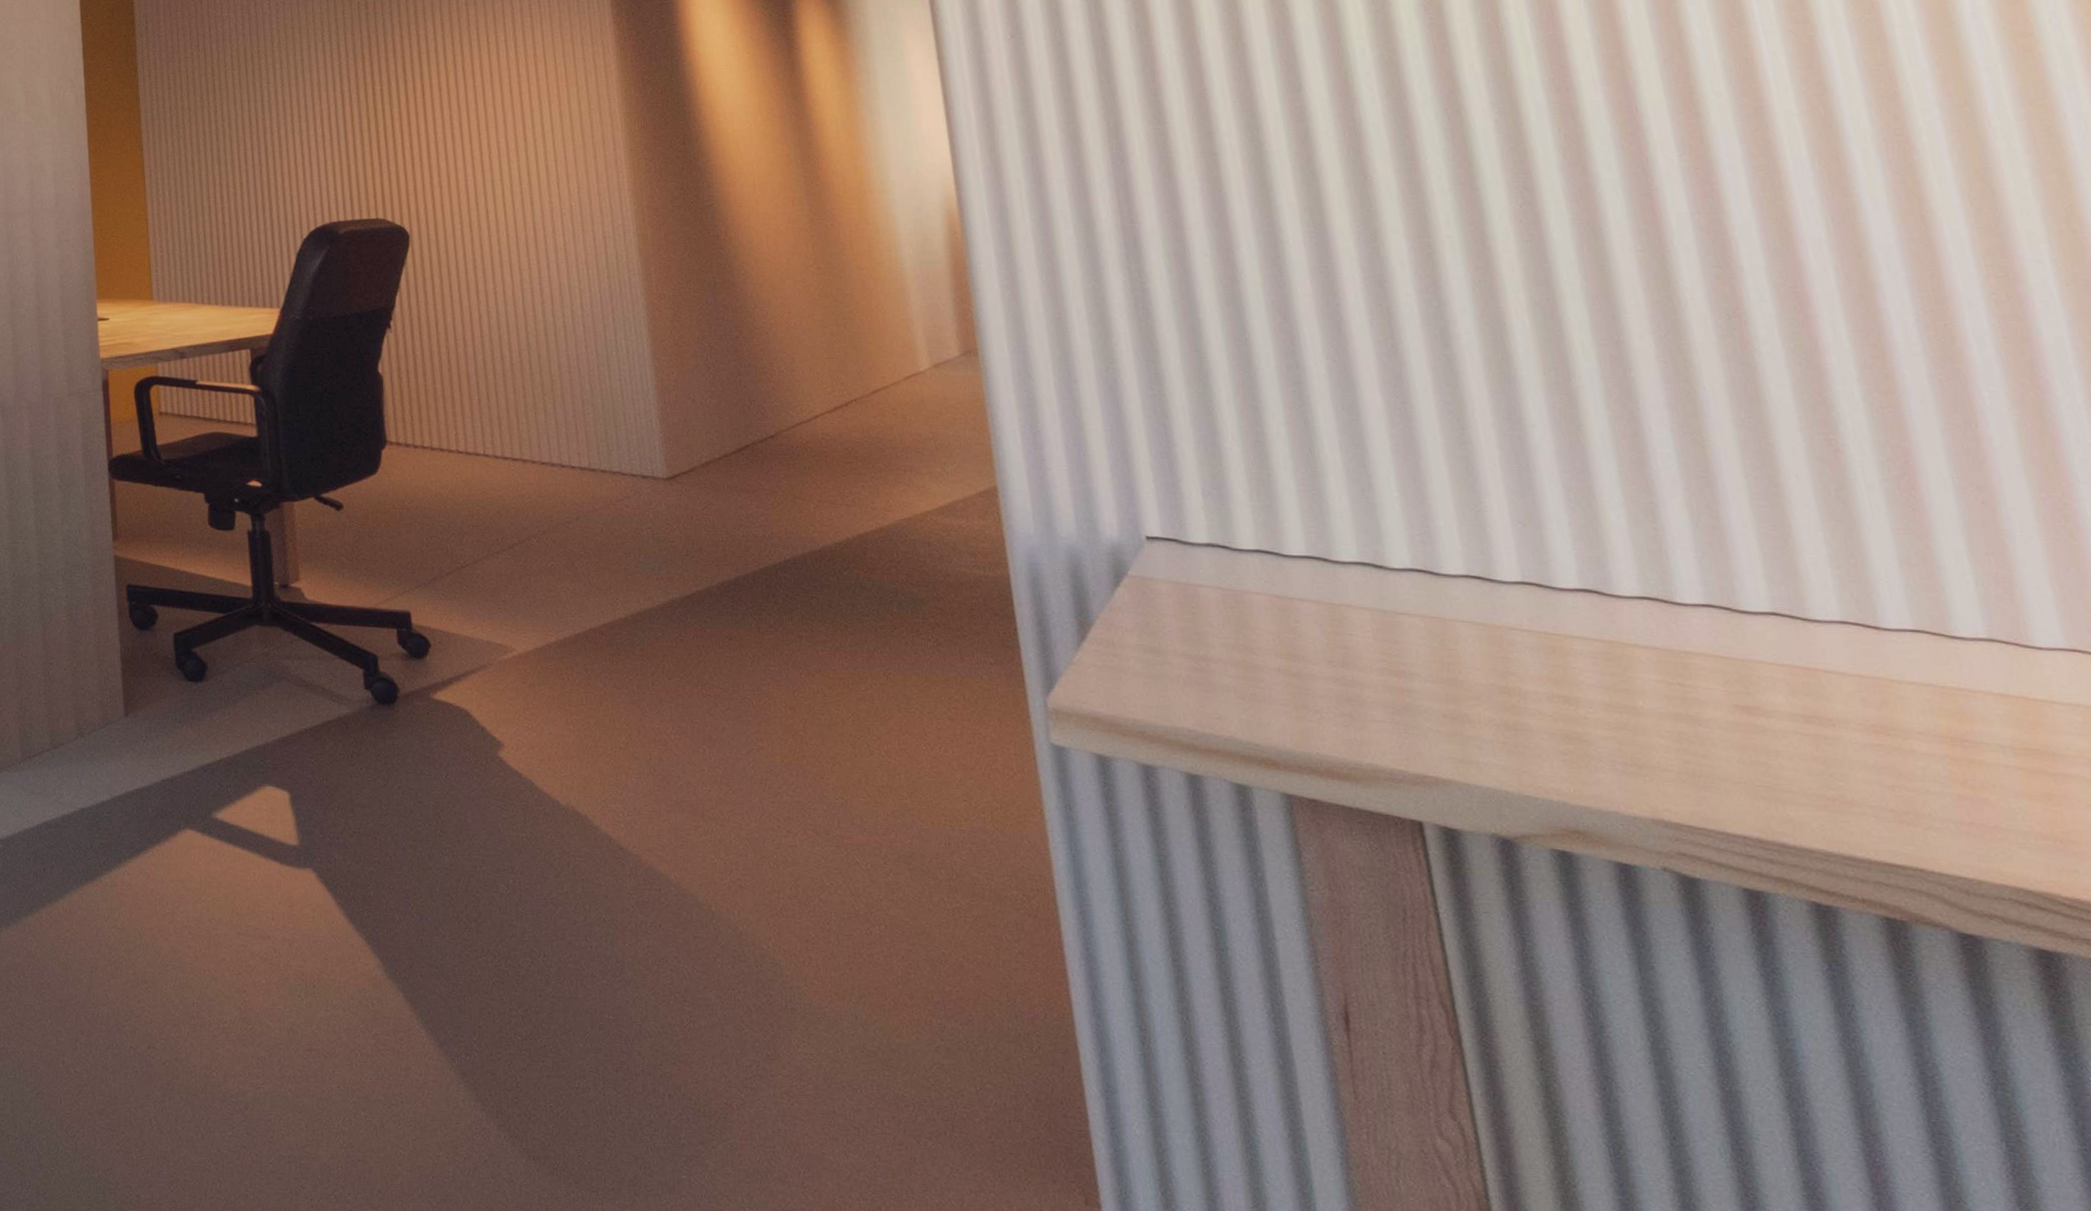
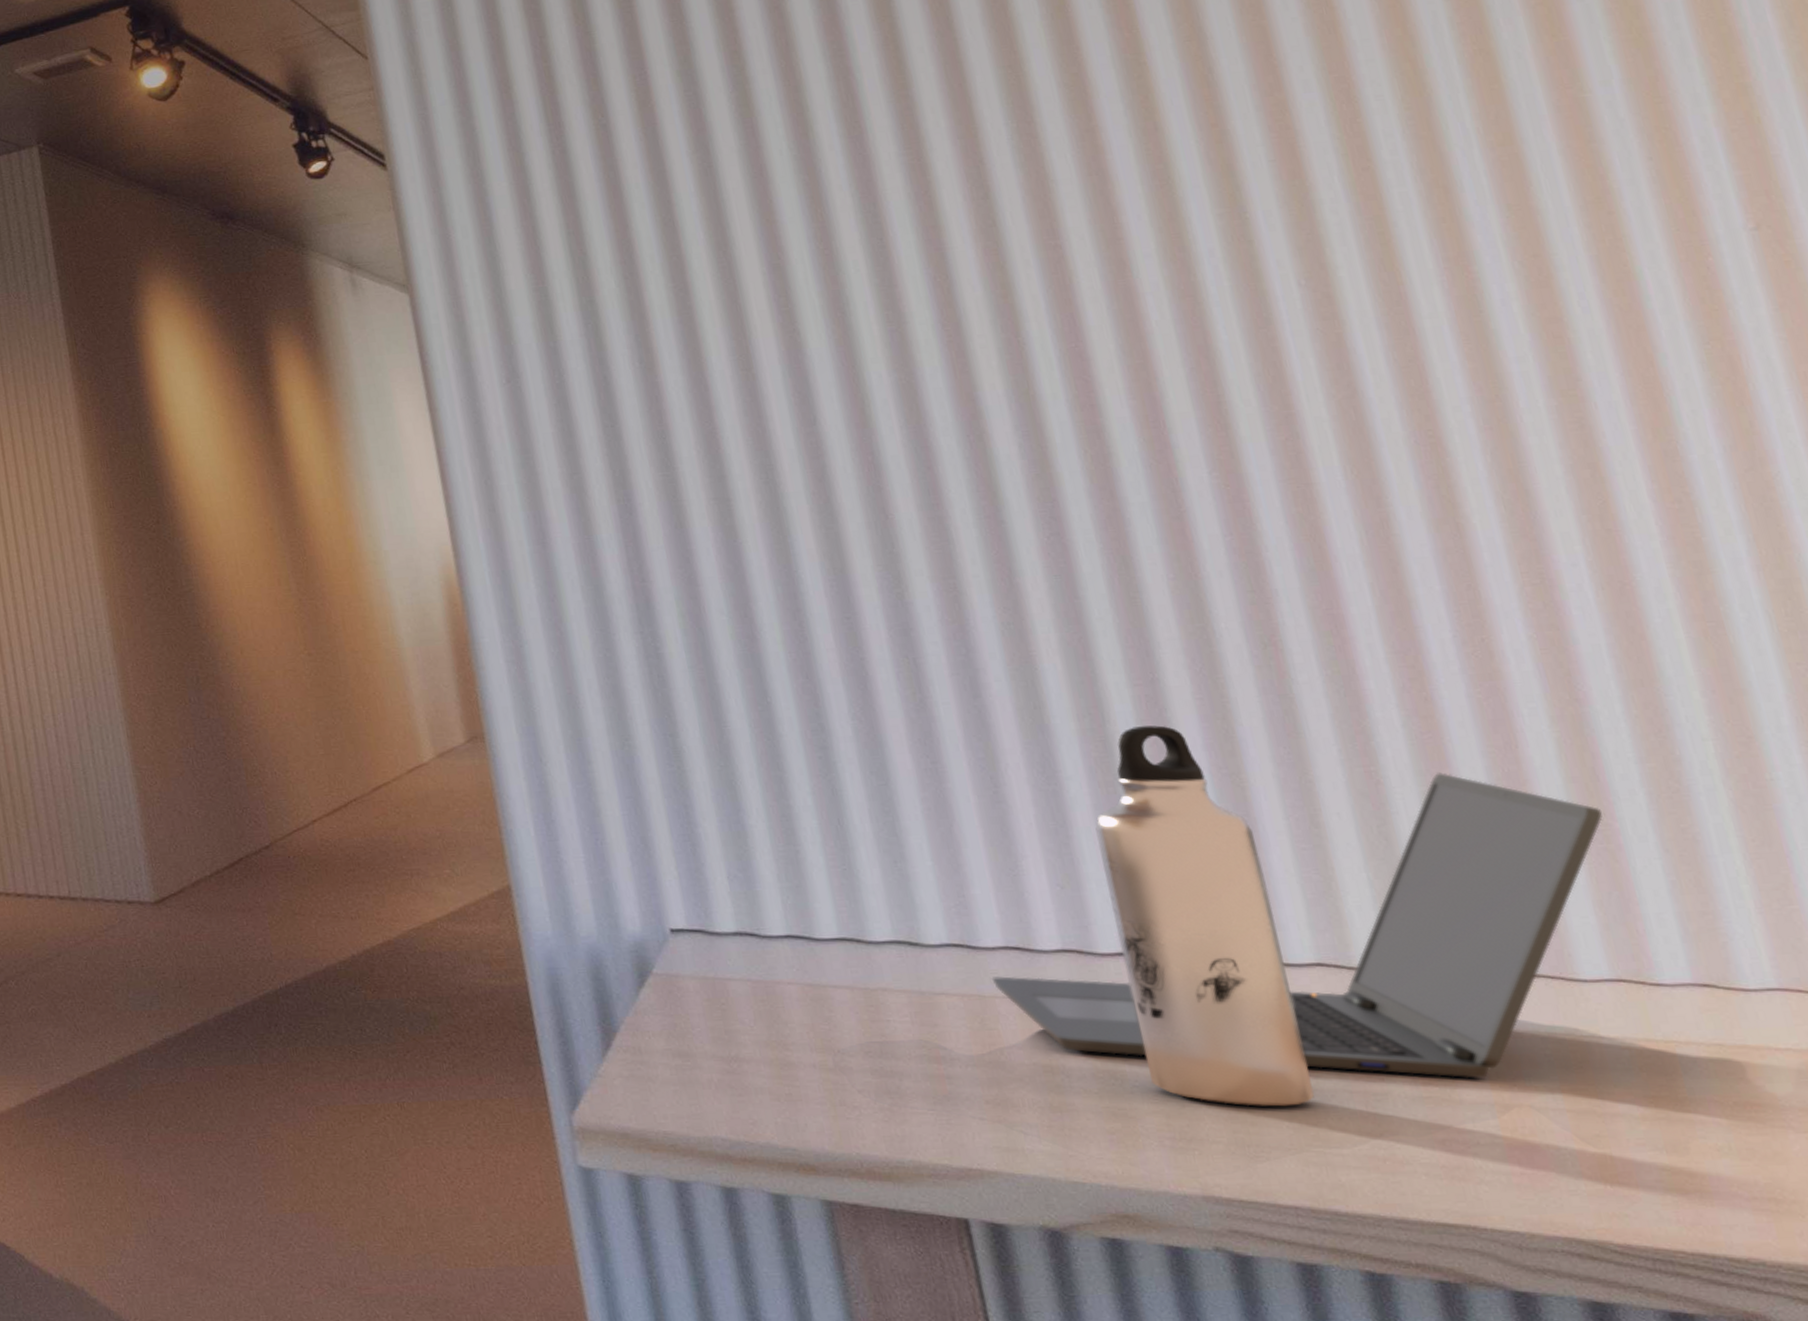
laptop: none [1452,445,2061,731] -> present [991,773,1603,1079]
water bottle: none [1558,383,1766,743] -> present [1095,725,1314,1107]

